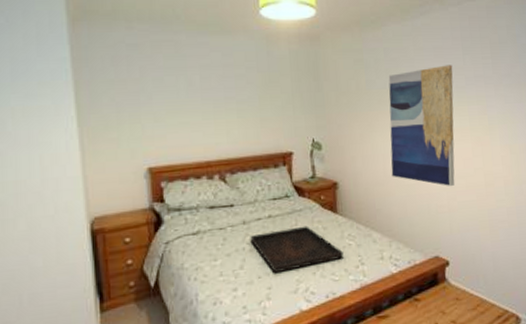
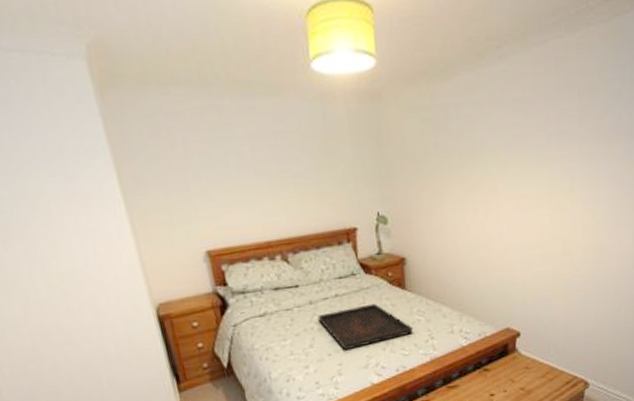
wall art: present [388,65,455,187] -> none [460,119,534,258]

